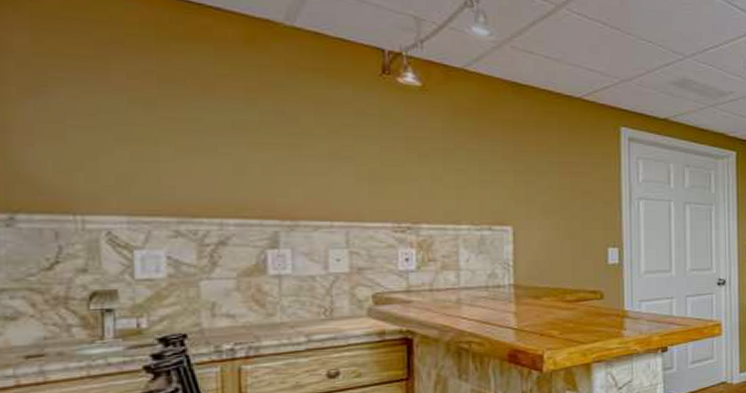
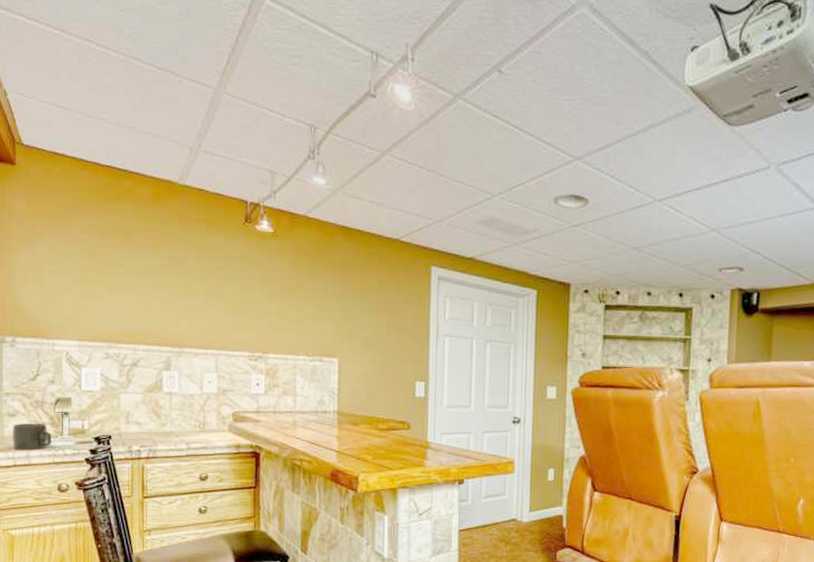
mug: none [11,326,84,366] -> present [12,423,51,451]

